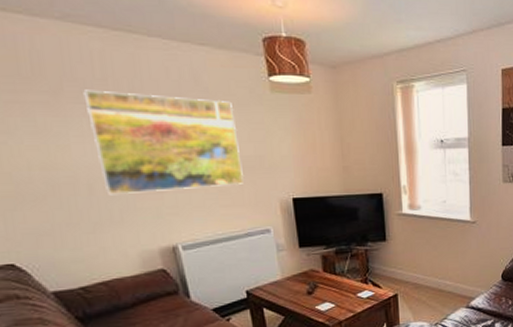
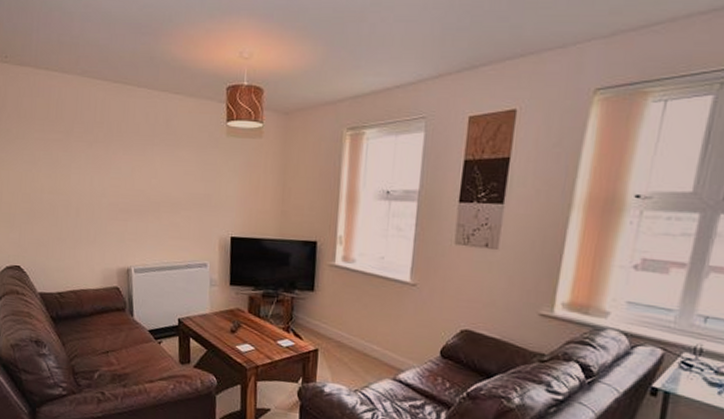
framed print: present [83,89,244,196] -> none [85,130,194,220]

